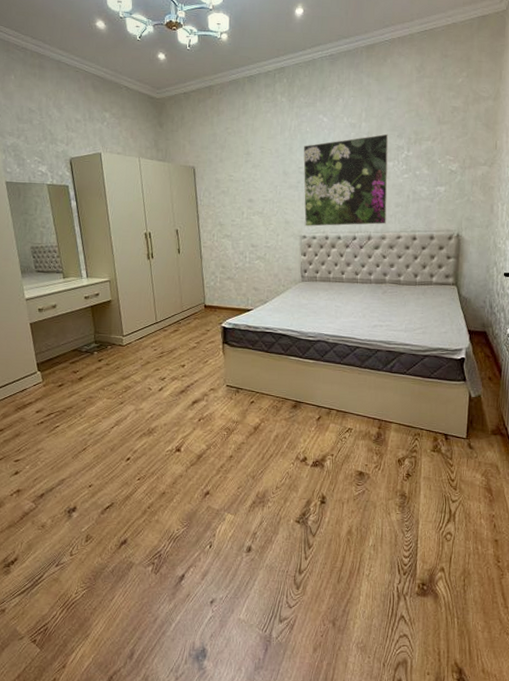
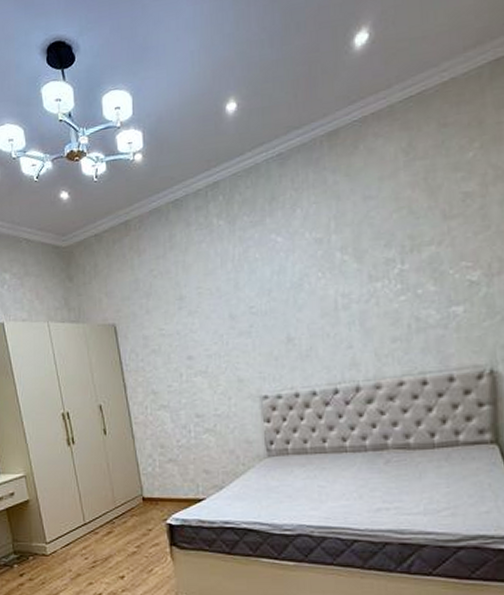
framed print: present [303,133,389,227] -> none [253,244,380,383]

